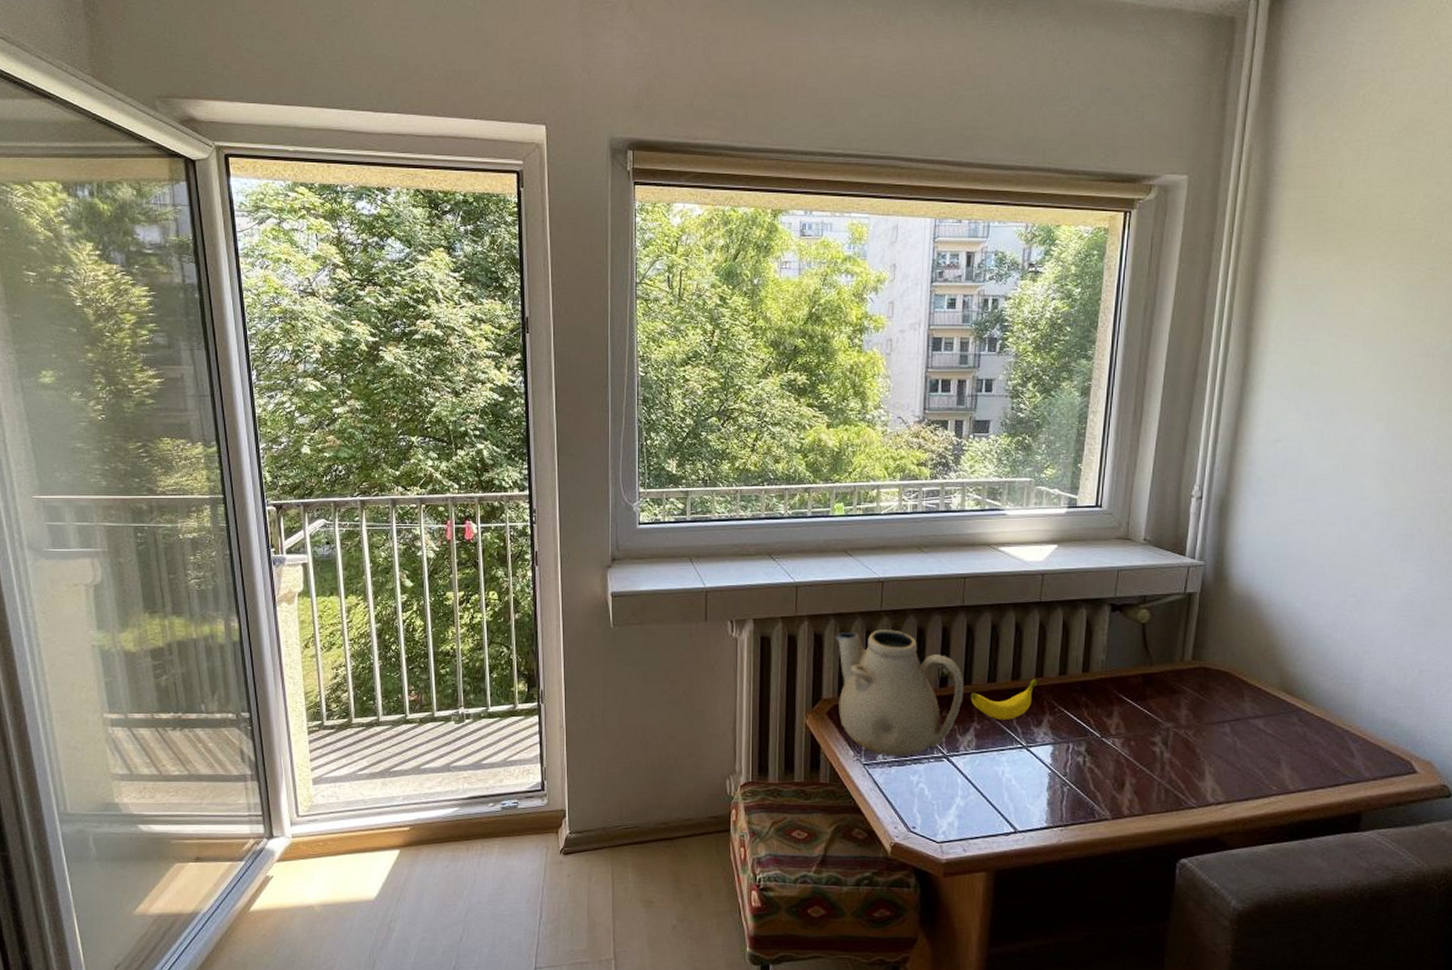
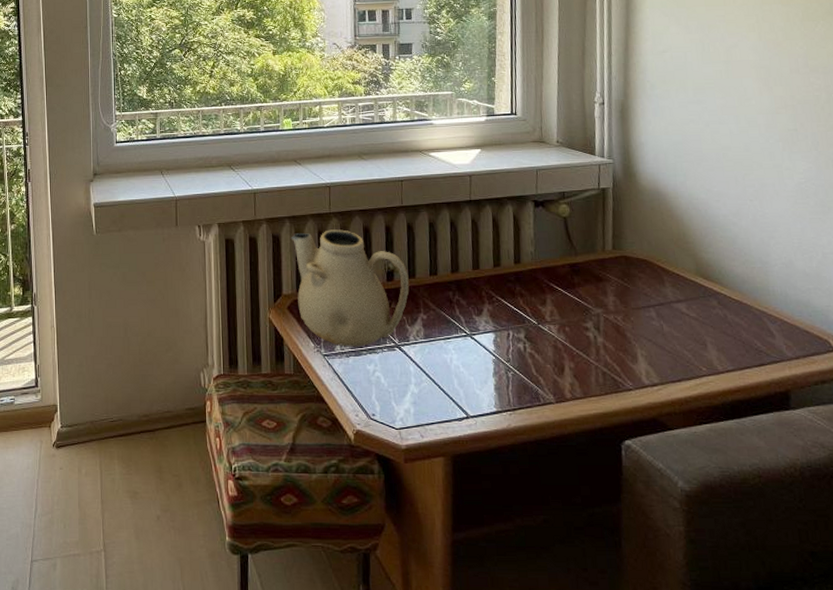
banana: present [970,679,1038,720] -> none [415,271,475,310]

